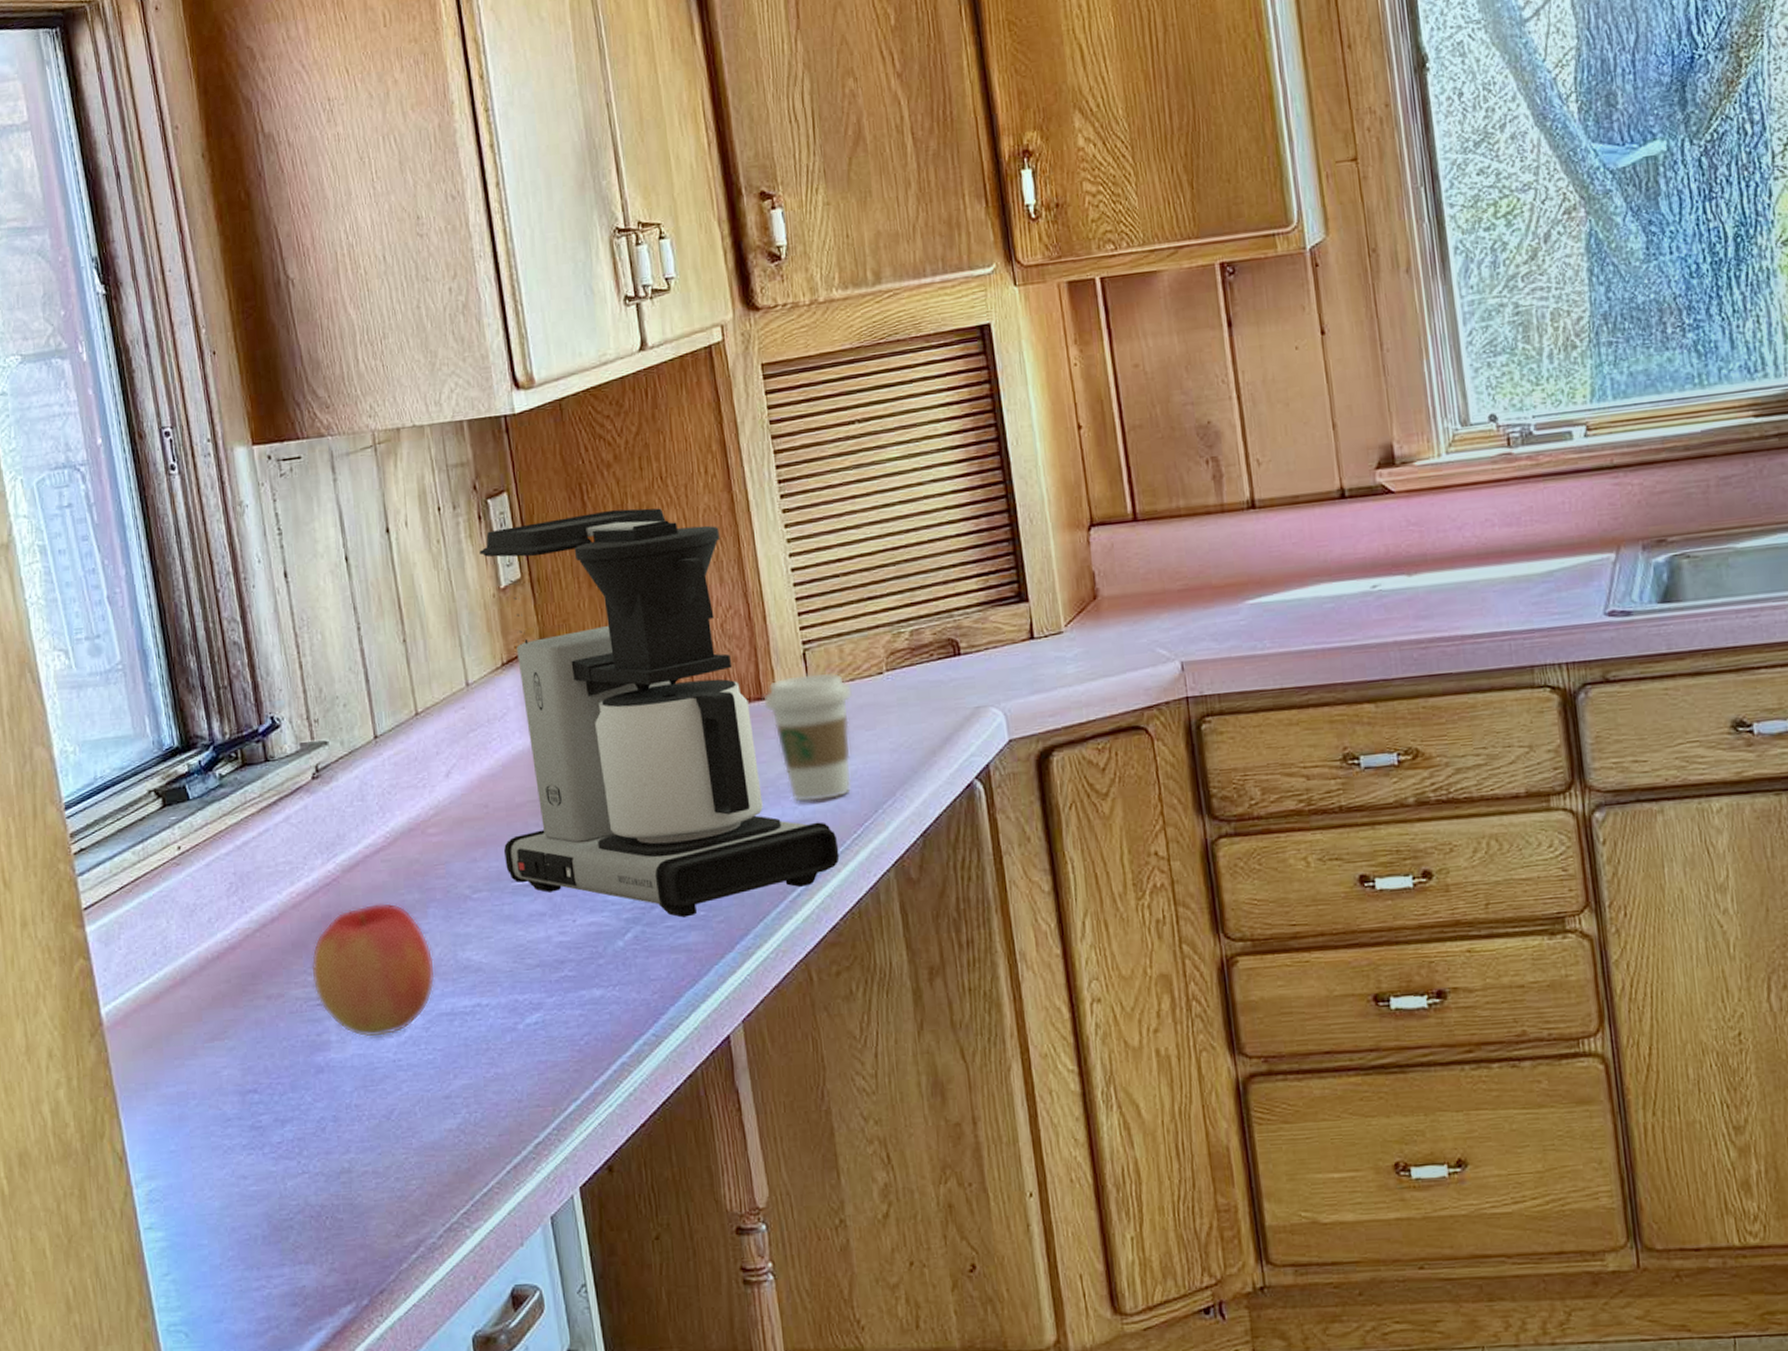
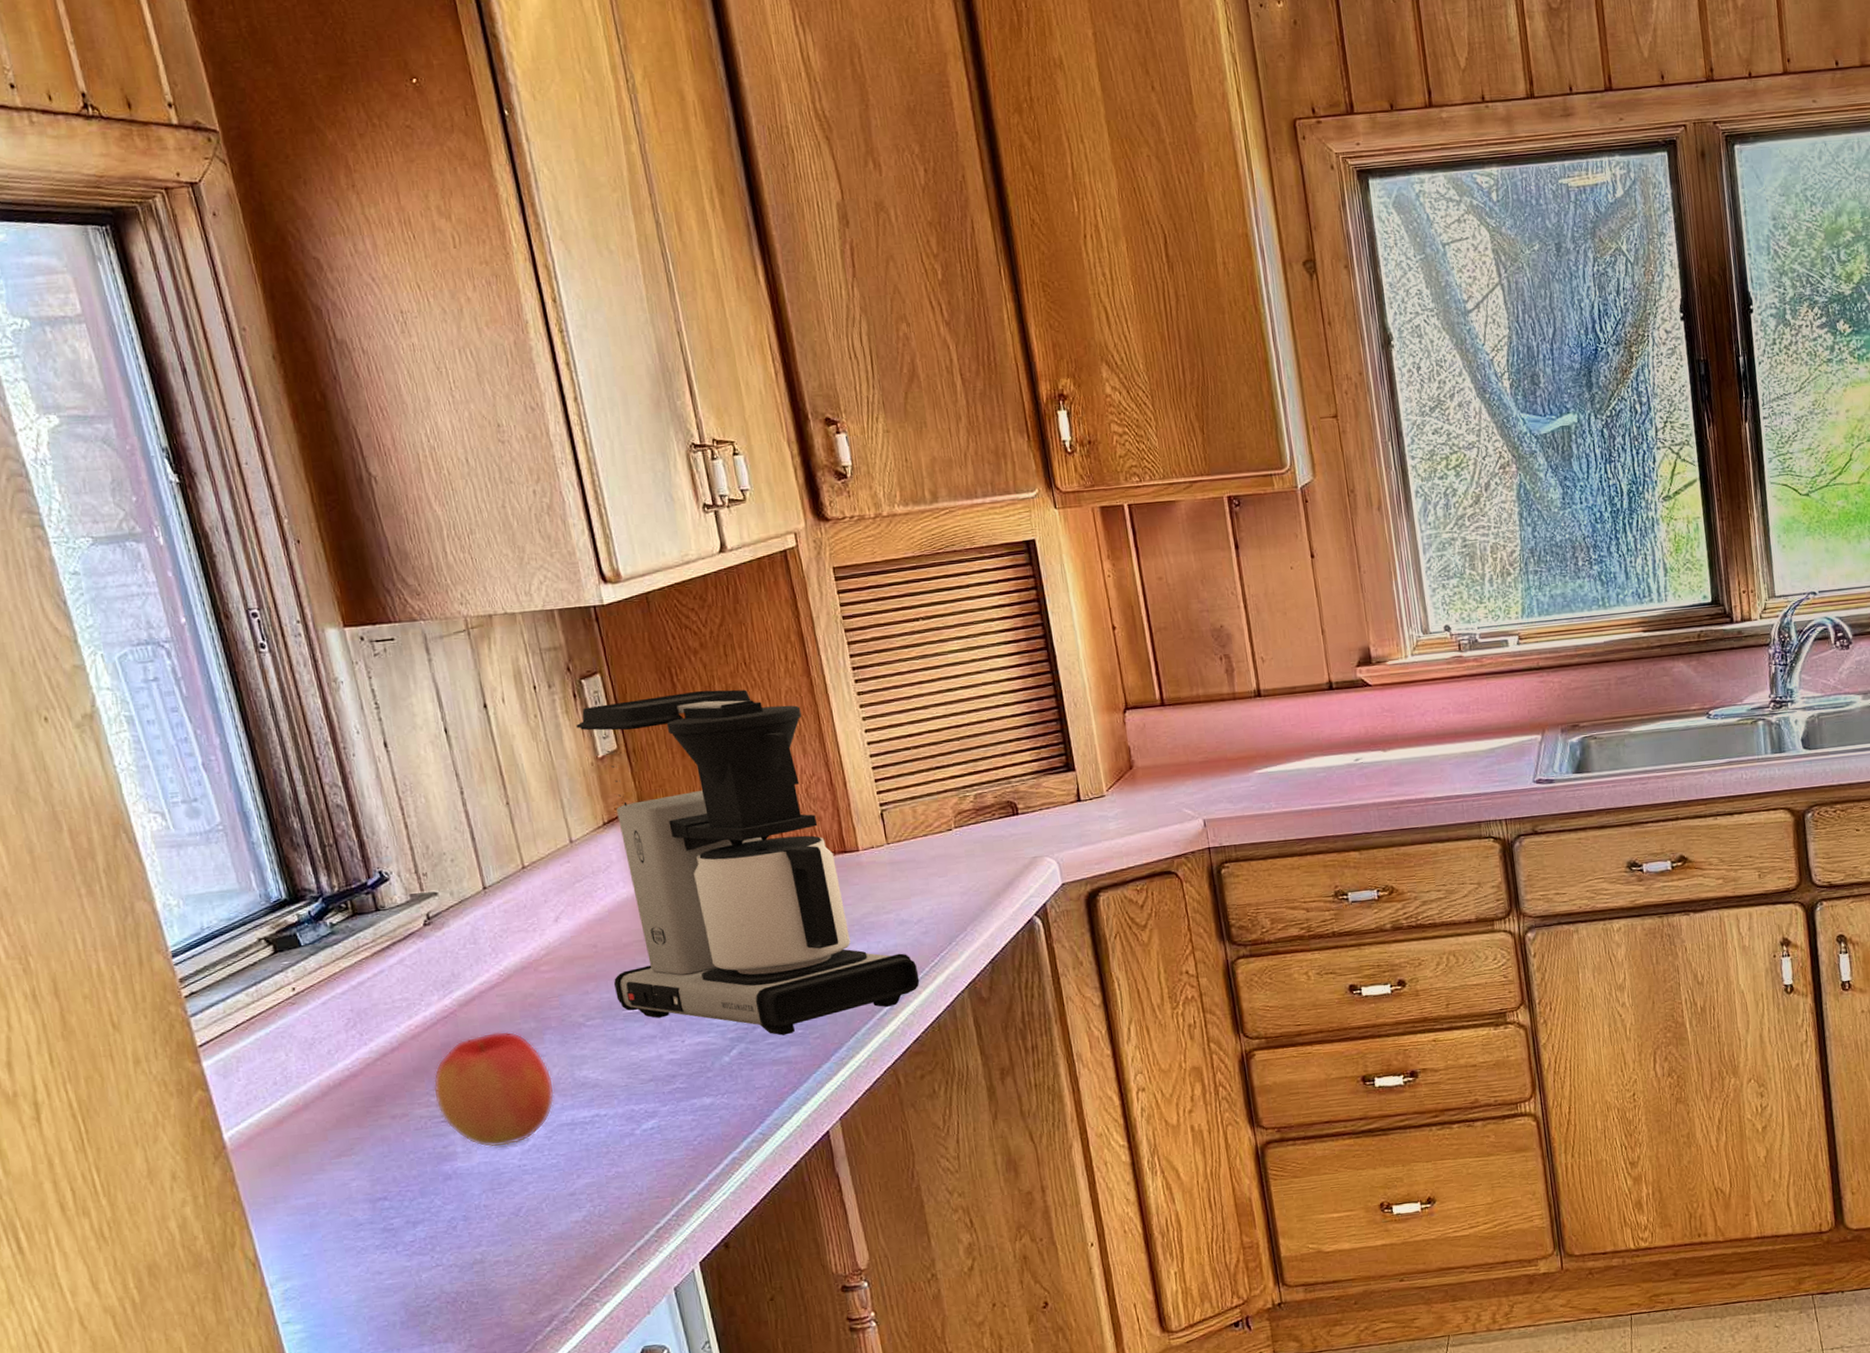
coffee cup: present [763,671,853,803] -> none [846,828,928,938]

